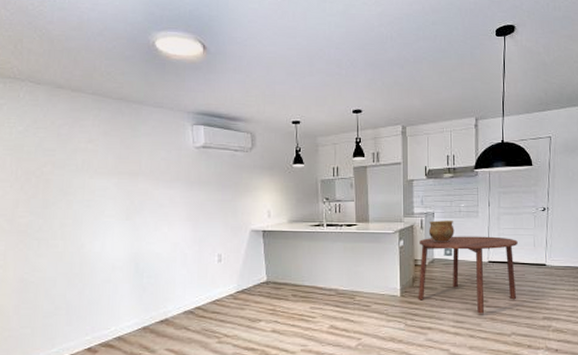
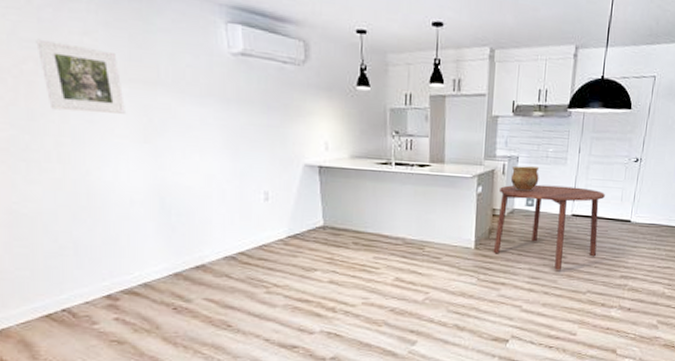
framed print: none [55,148,114,200] -> present [36,38,125,114]

